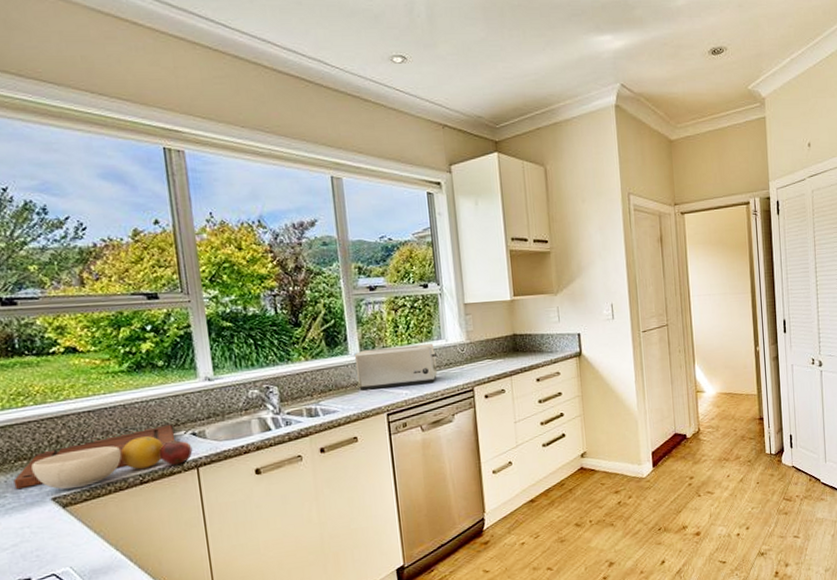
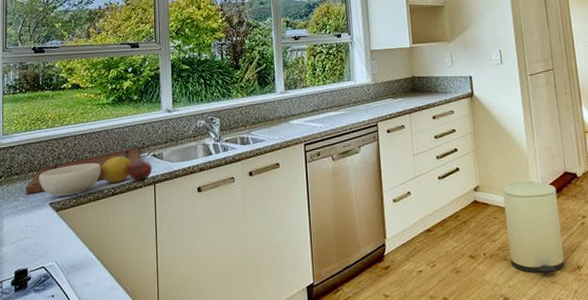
toaster: present [354,343,438,391] -> none [280,84,348,123]
pedal bin: none [610,443,671,537] -> present [502,180,565,273]

